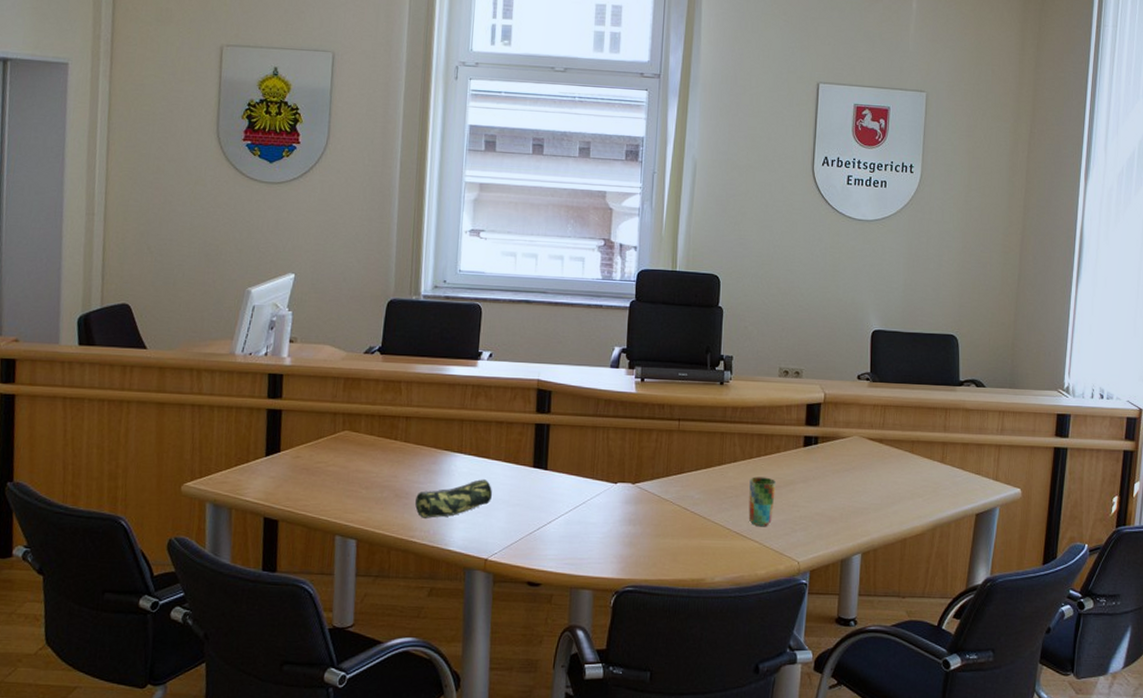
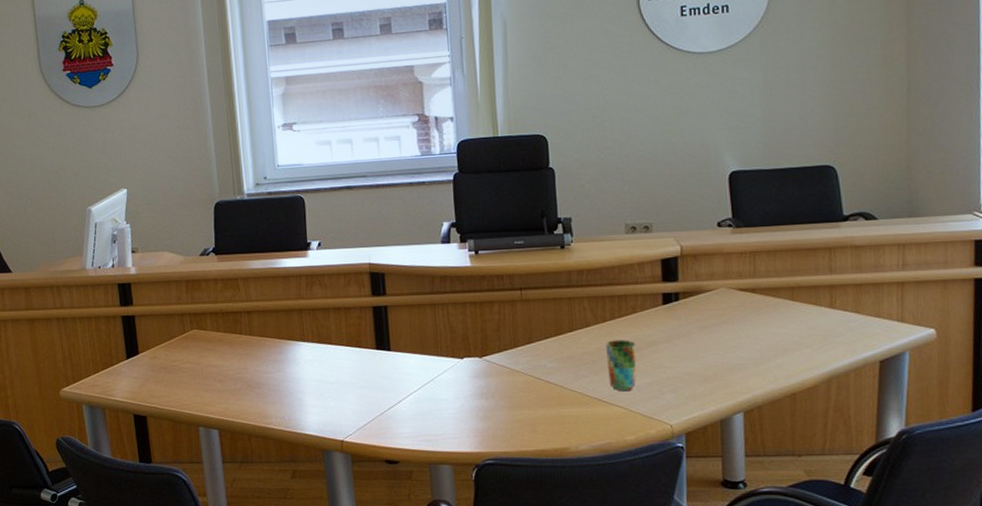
pencil case: present [414,478,493,518] -> none [266,364,340,406]

